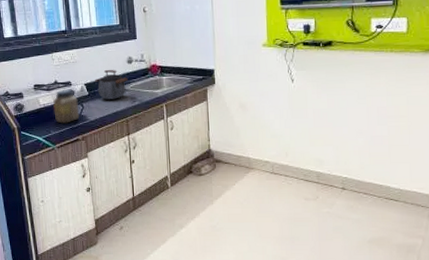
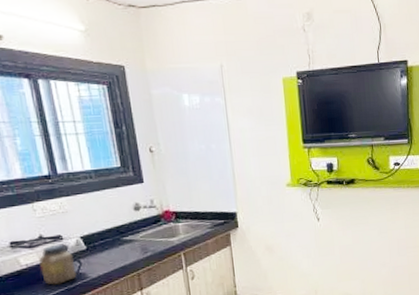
kettle: present [94,69,128,100] -> none [92,218,136,253]

